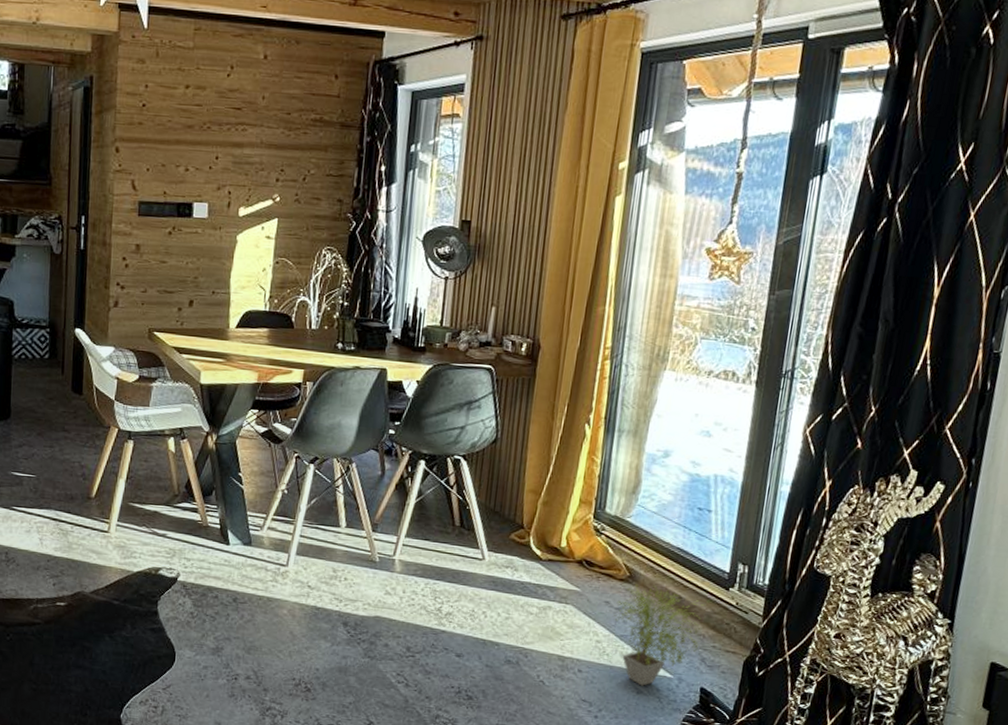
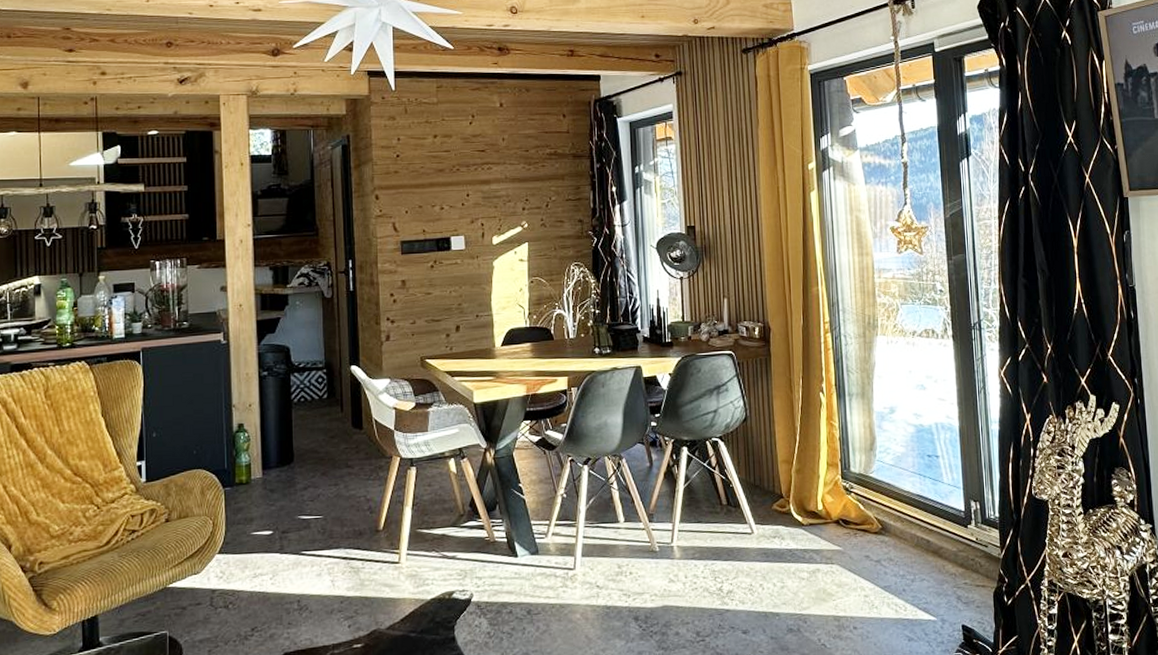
potted plant: present [614,584,705,686] -> none [875,533,953,633]

